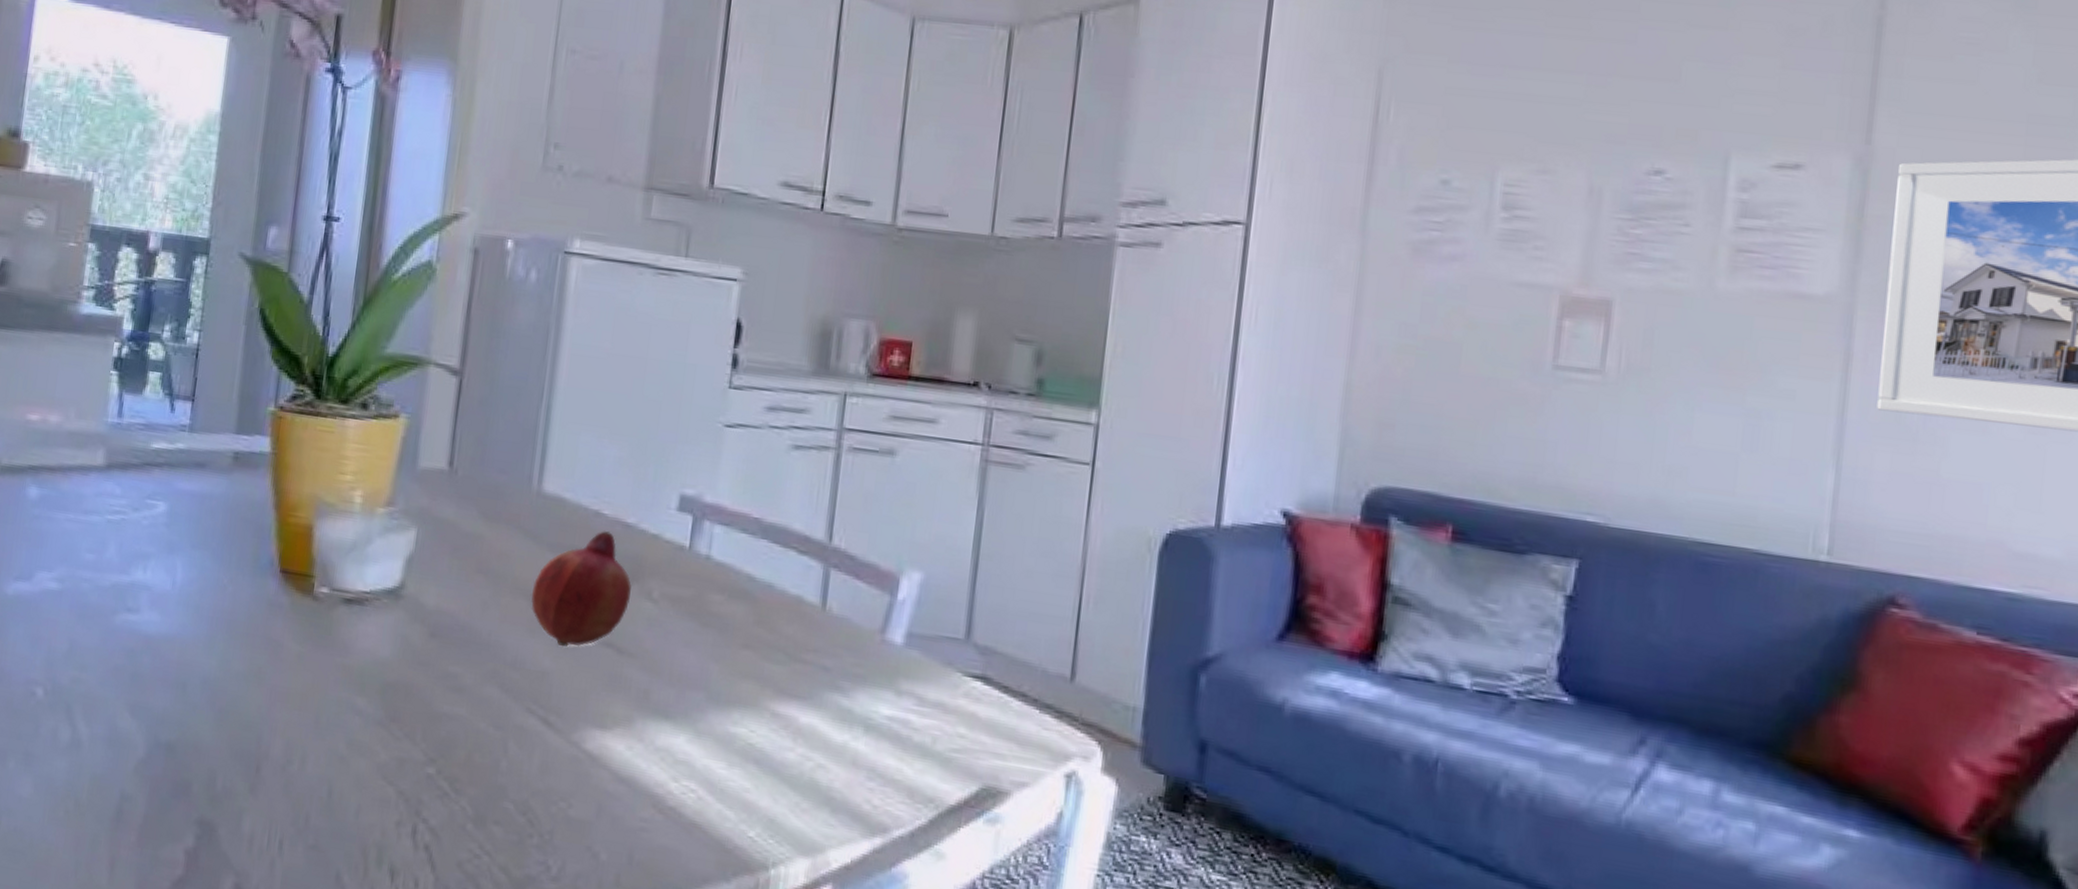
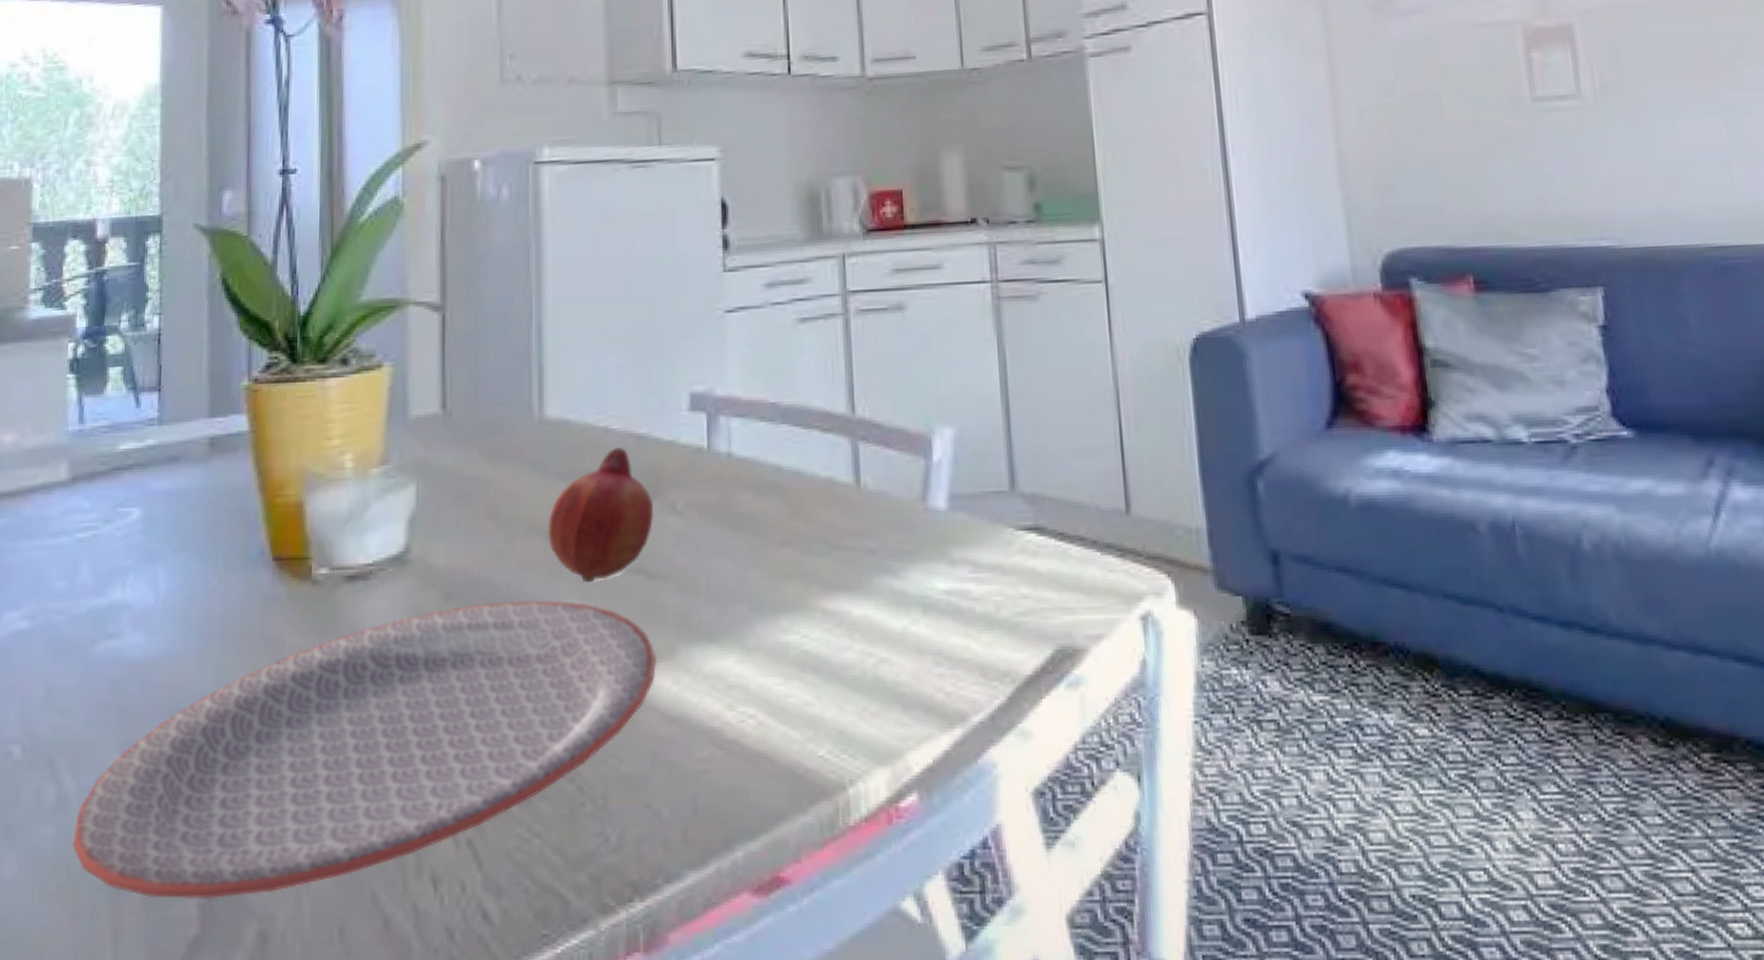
plate: none [81,644,616,854] -> present [72,600,657,900]

